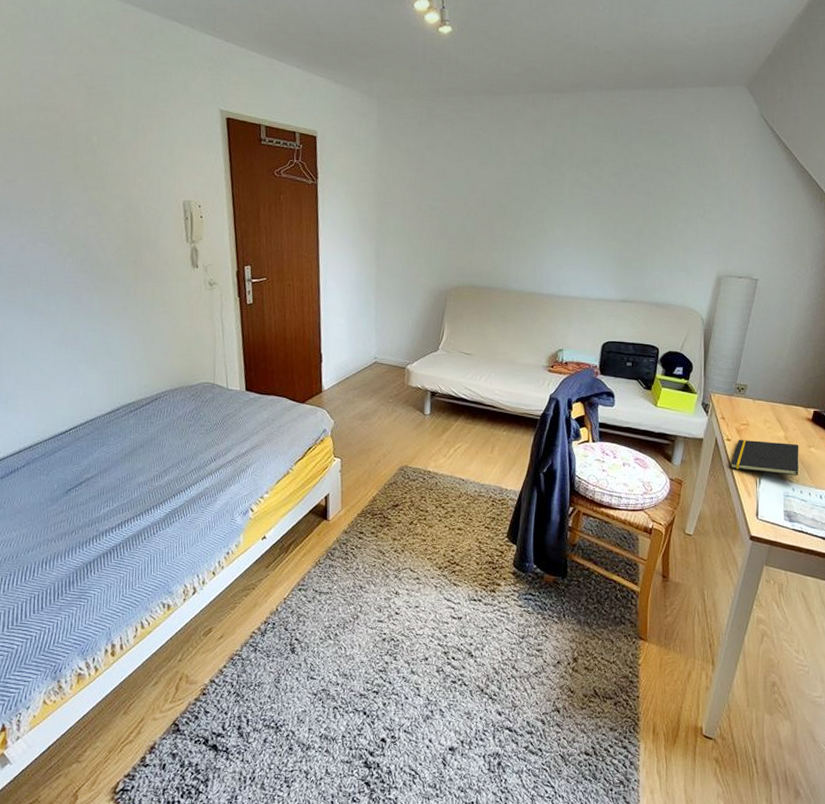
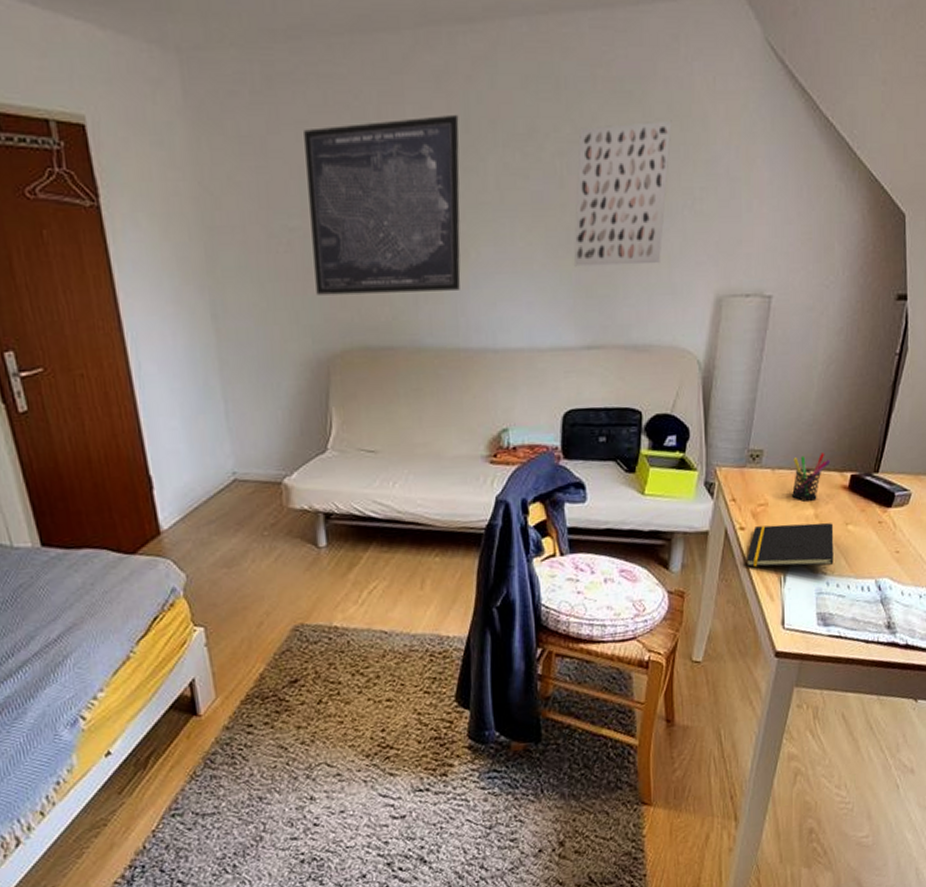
wall art: none [444,146,549,255] -> present [304,114,461,295]
wall art: none [618,159,692,251] -> present [573,120,672,267]
pen holder: none [768,392,799,426] -> present [792,452,831,501]

